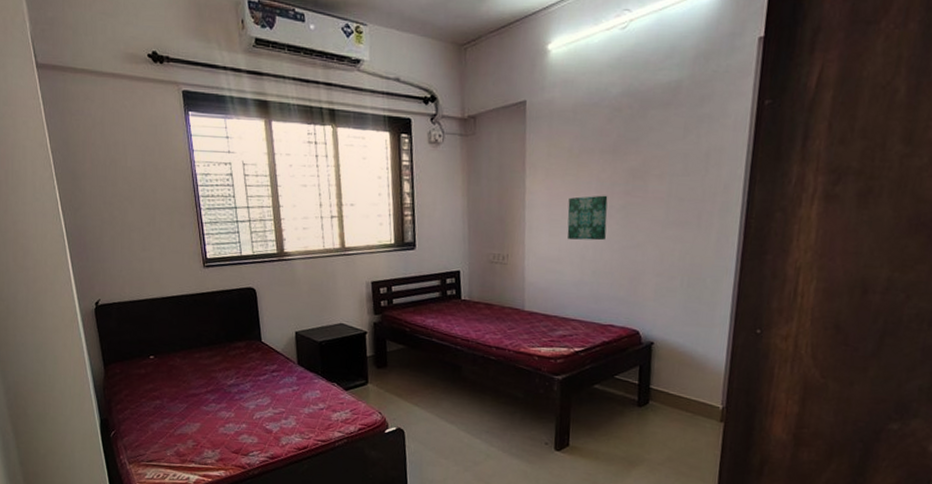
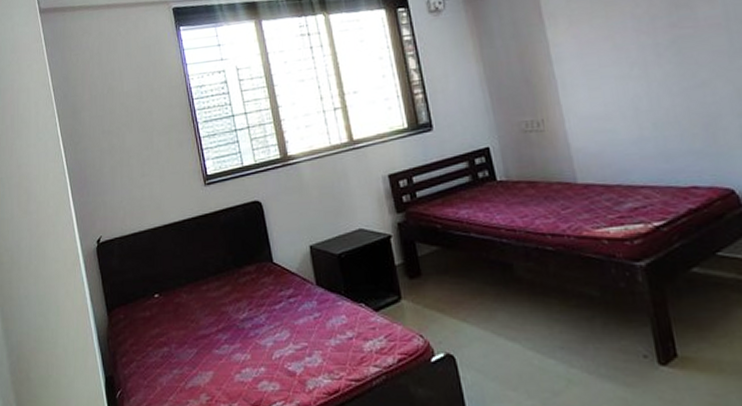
wall art: present [567,195,608,241] -> none [602,32,659,90]

